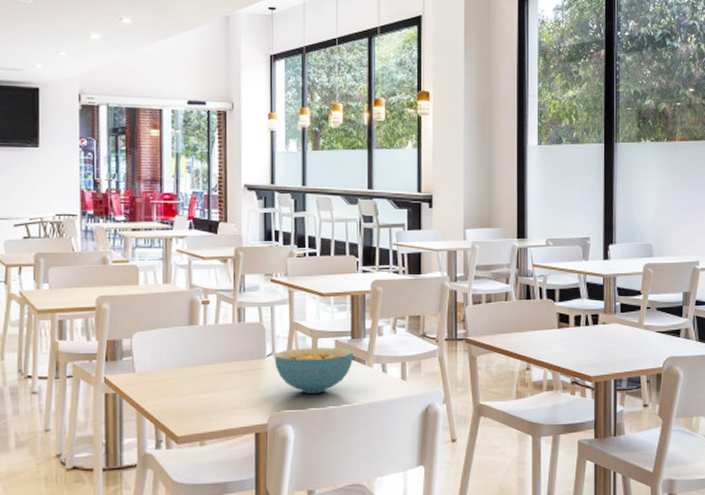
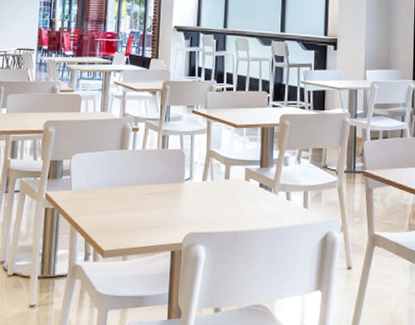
cereal bowl: present [274,347,353,394] -> none [191,174,261,217]

